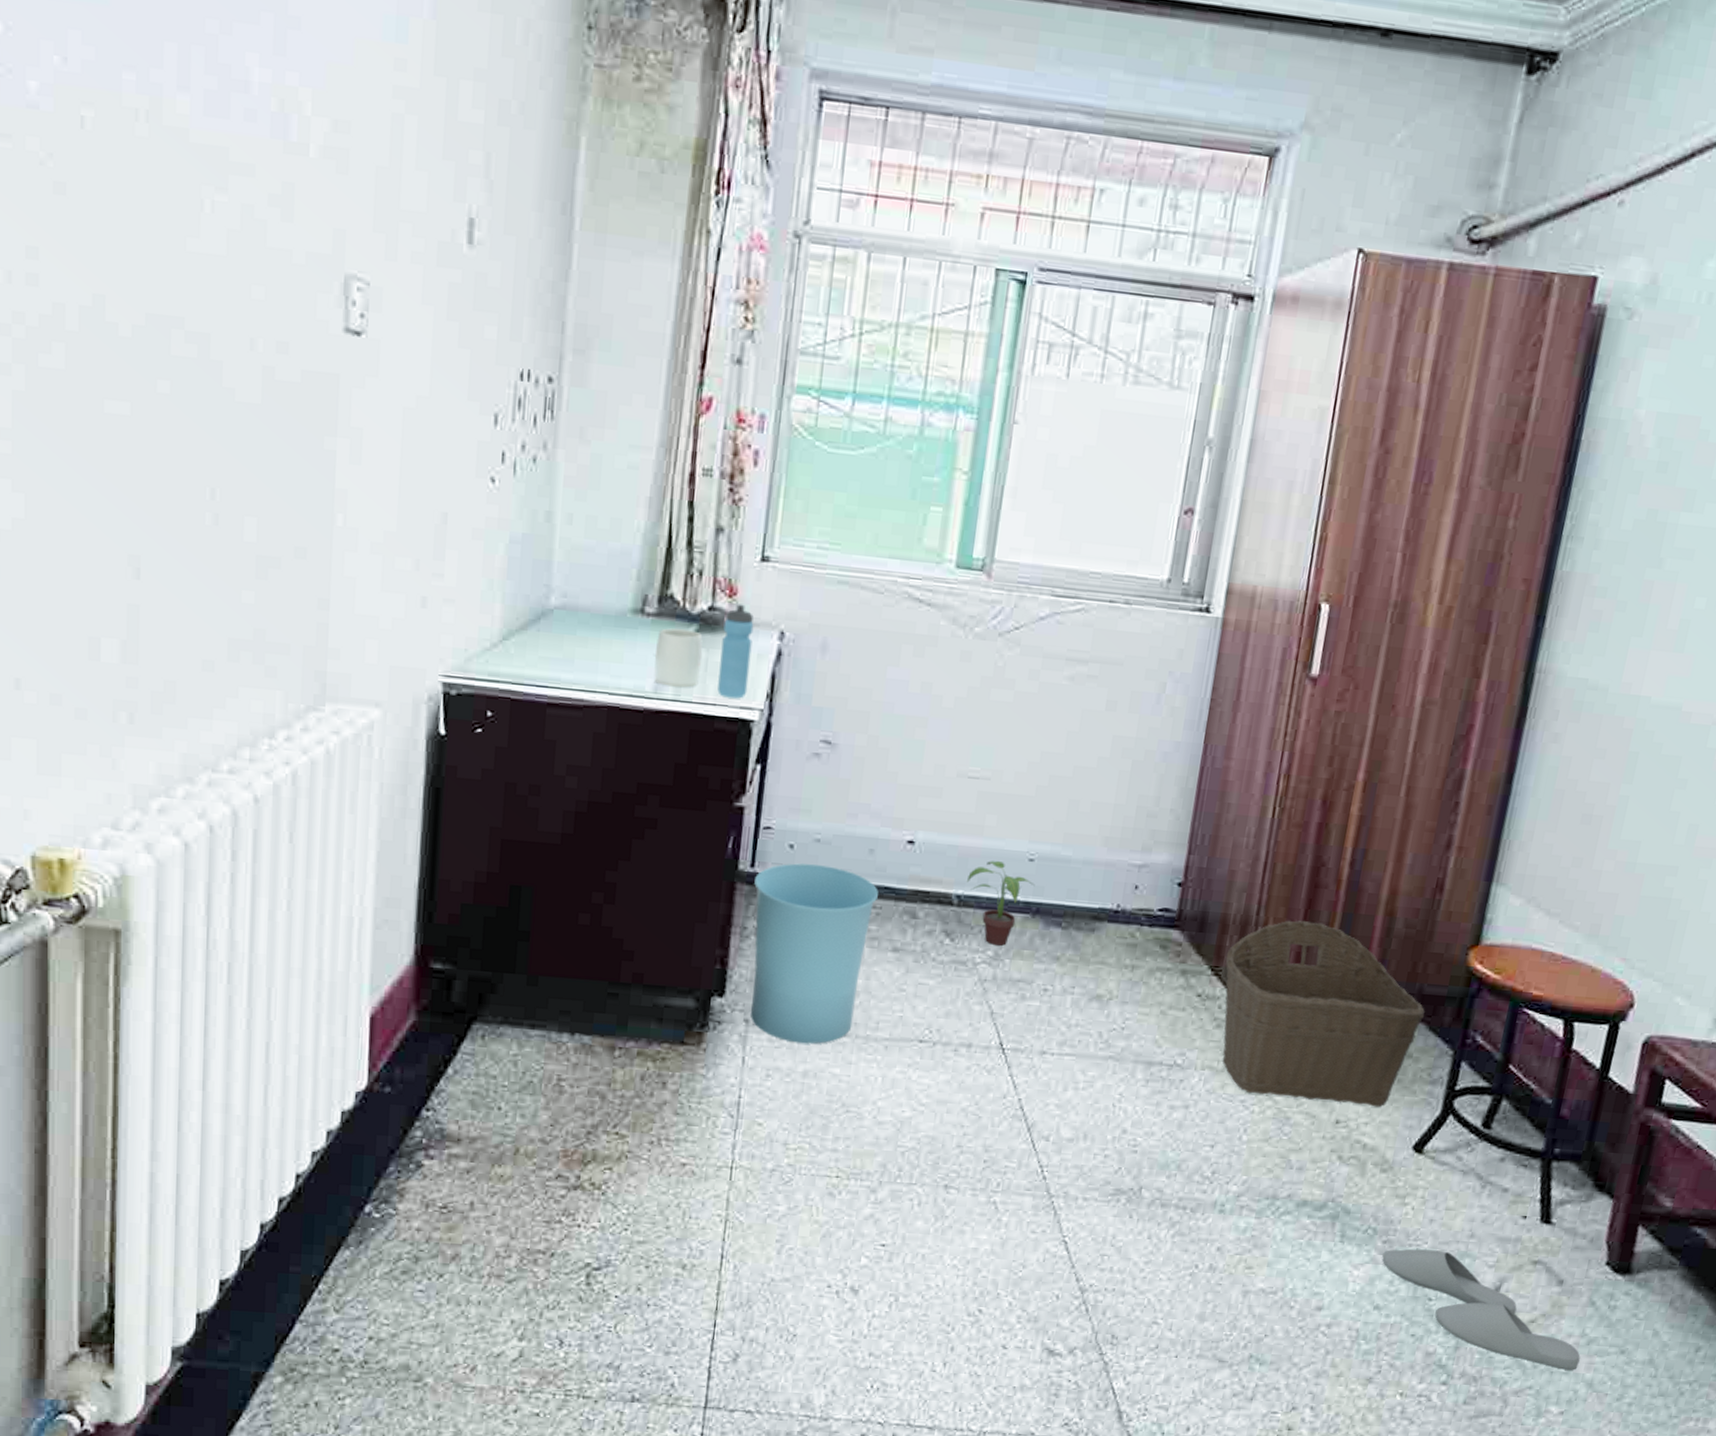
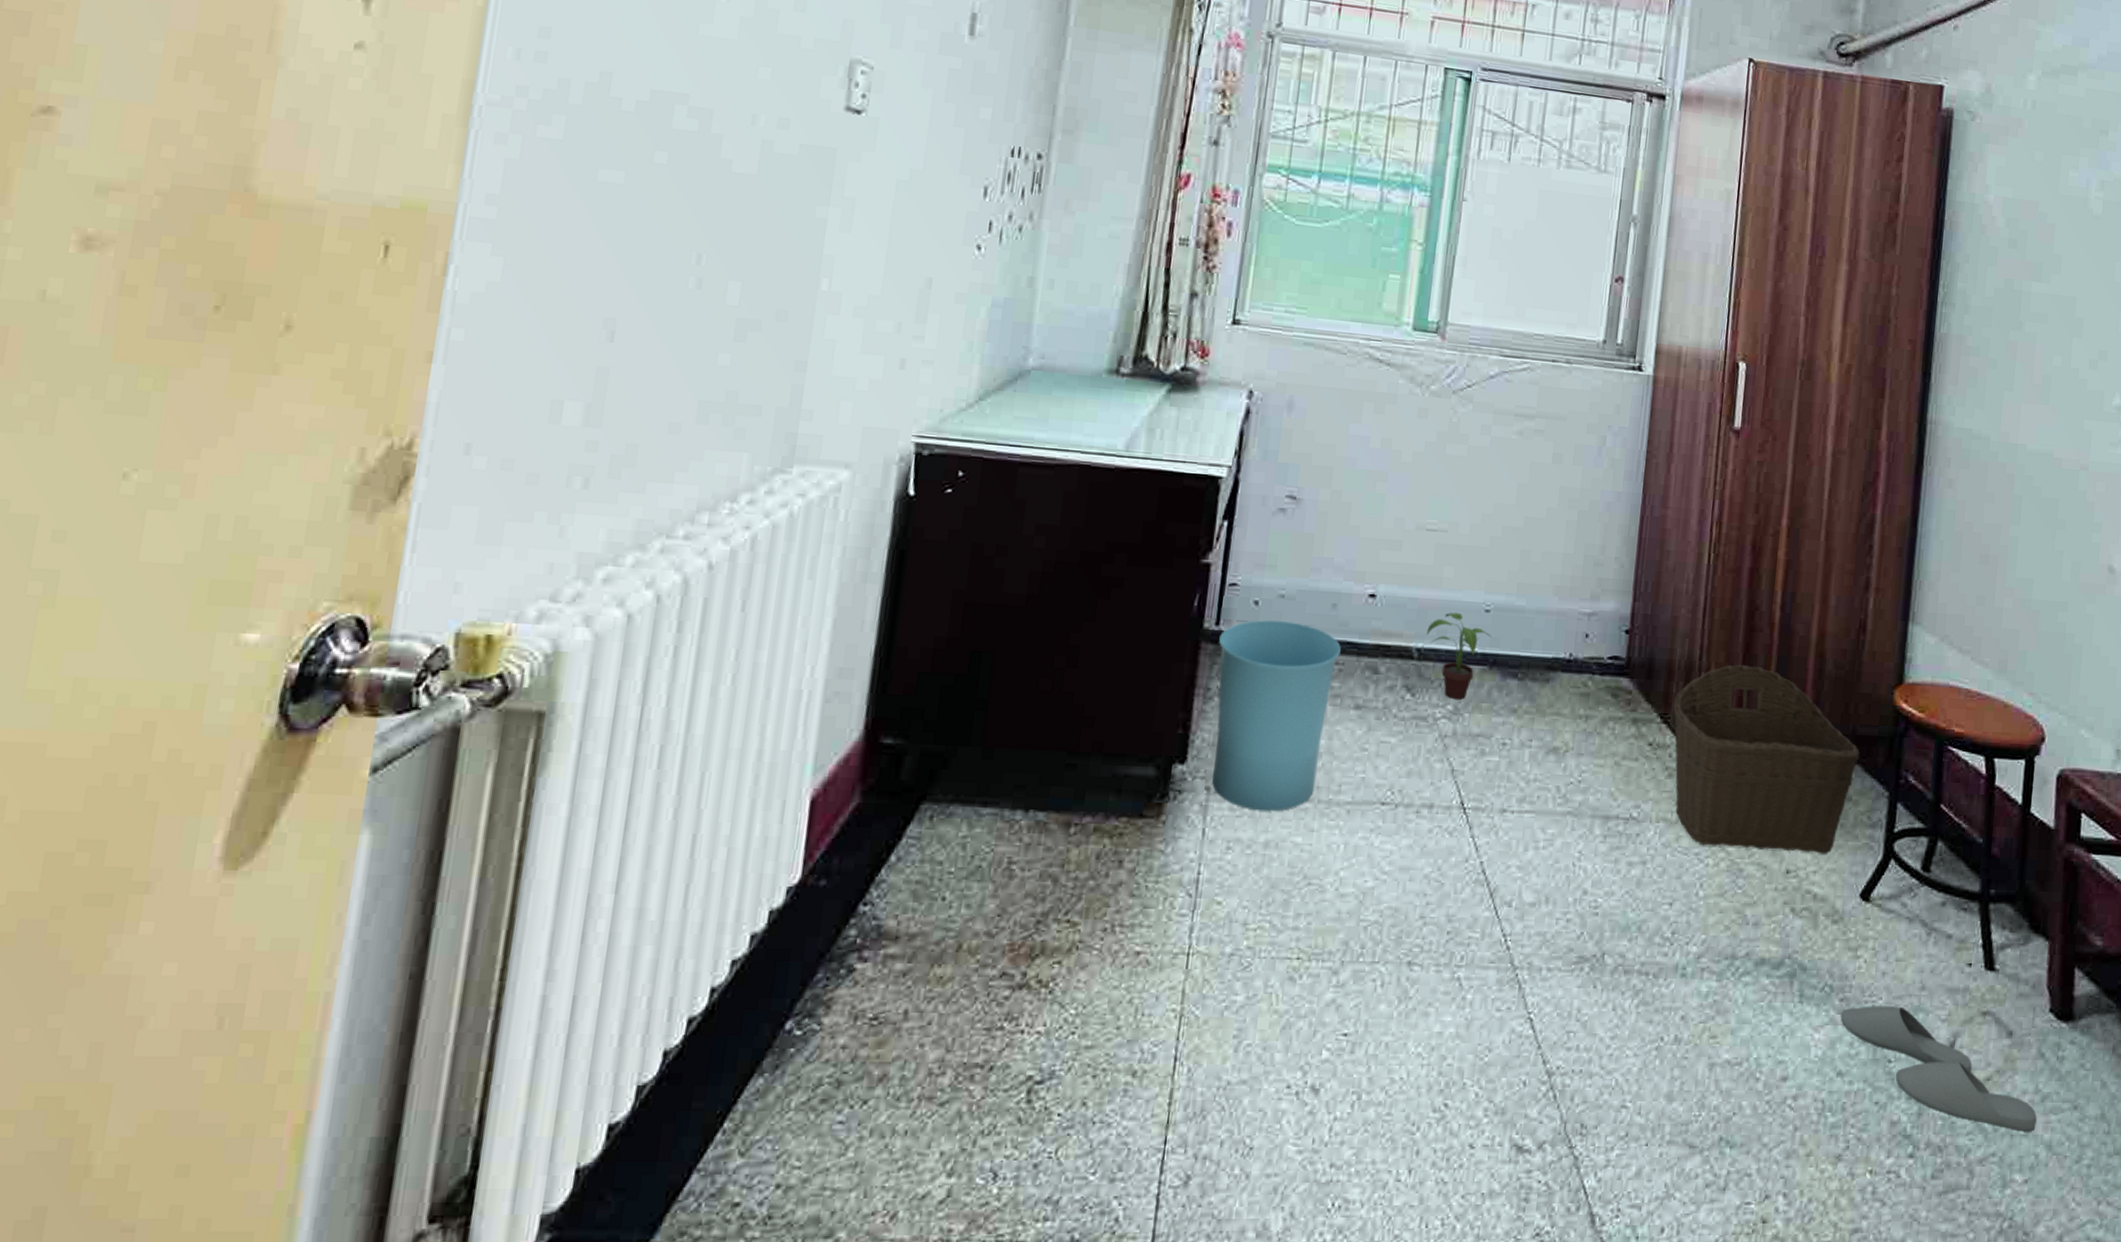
mug: present [654,628,703,688] -> none [1126,388,1175,446]
water bottle: present [717,604,754,699] -> none [1187,364,1224,456]

